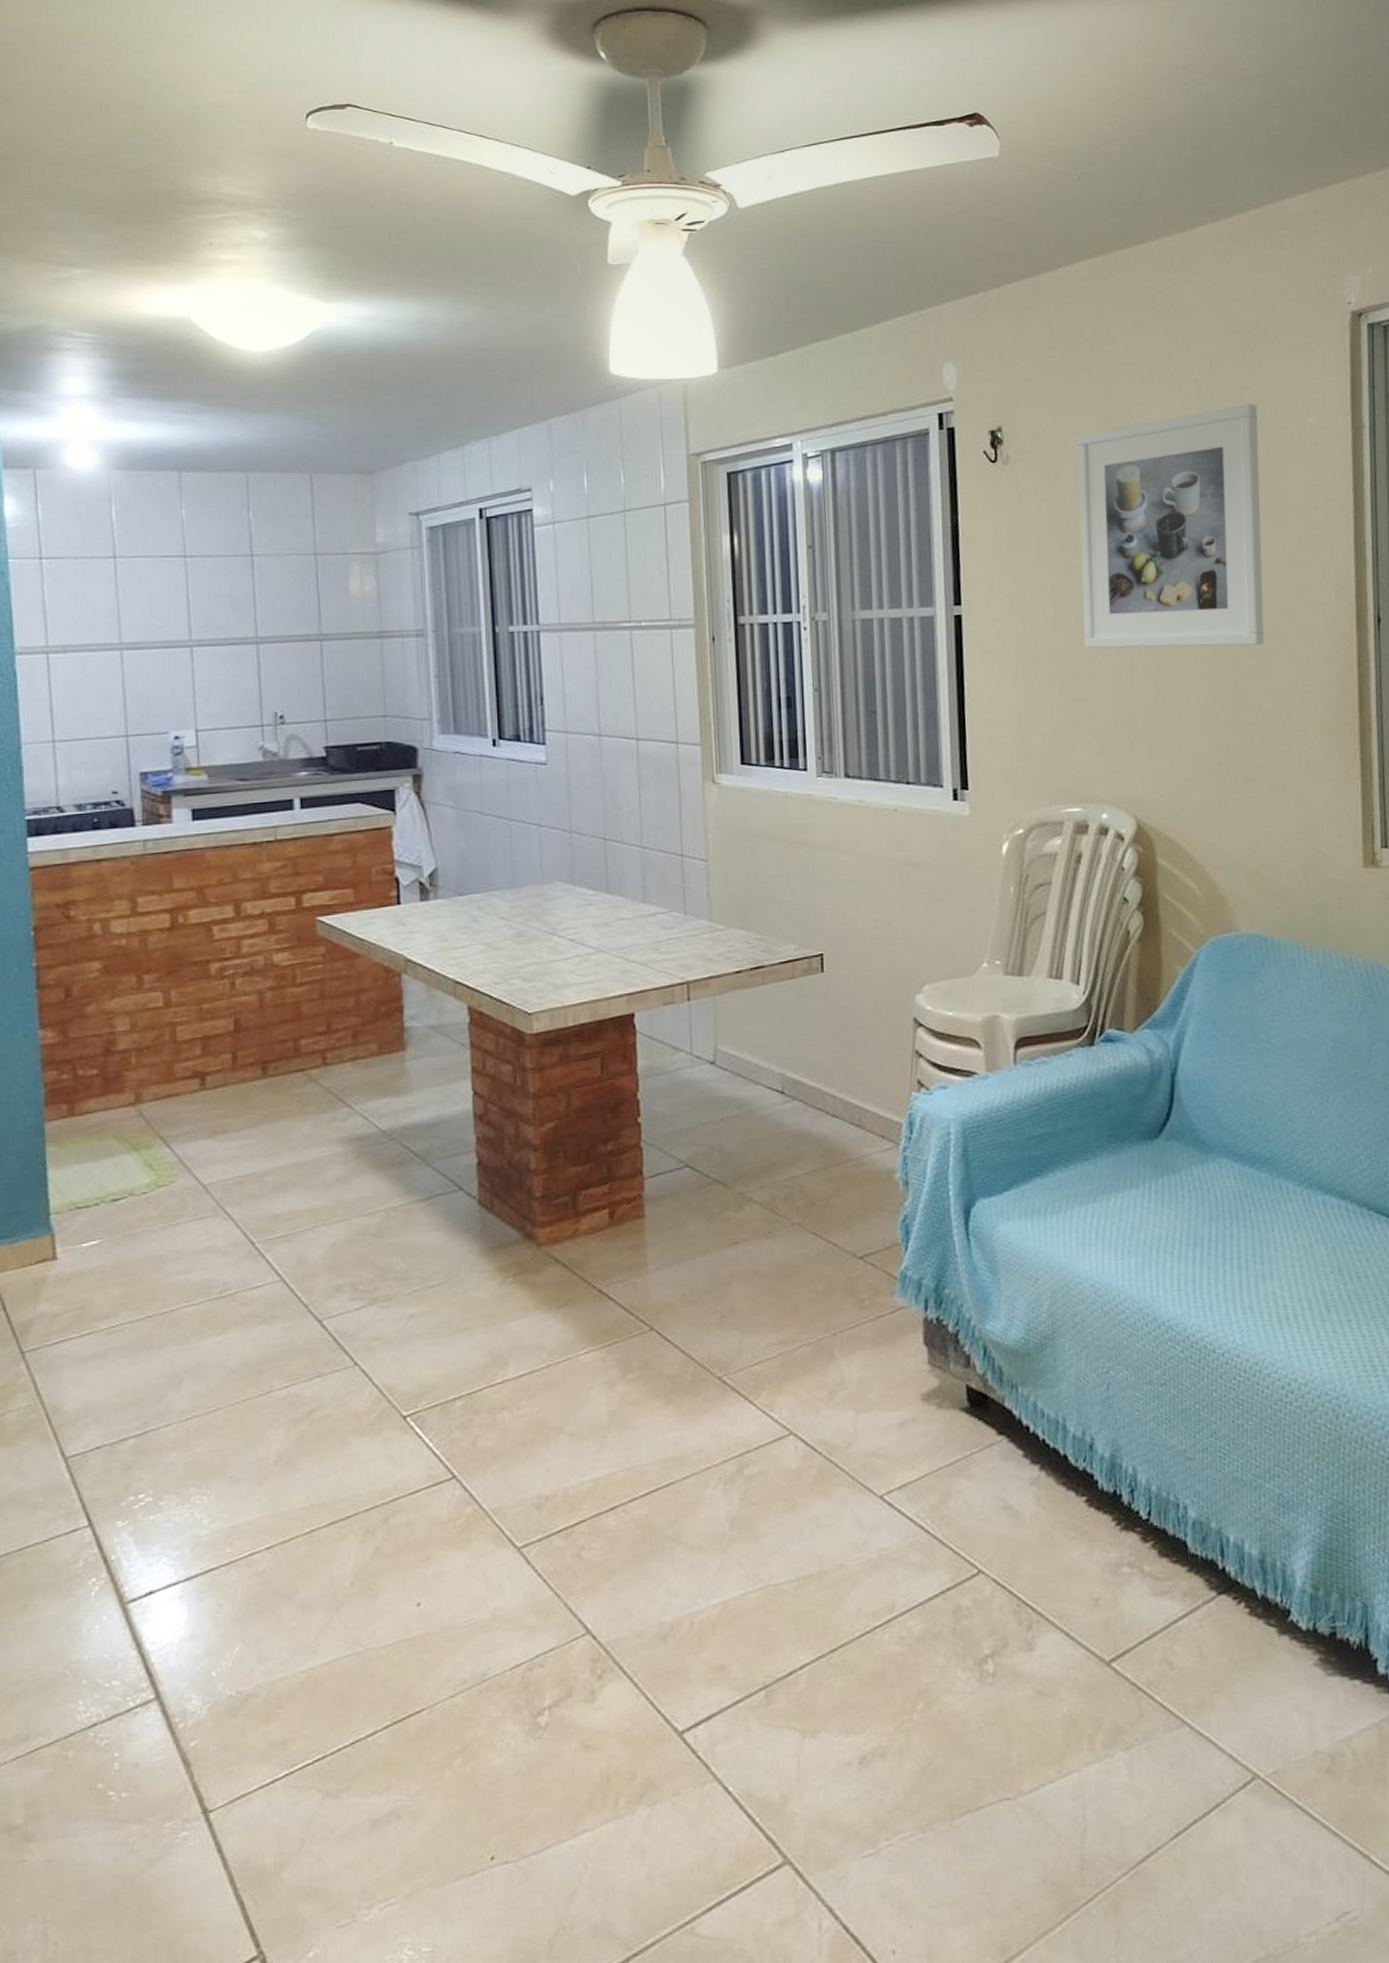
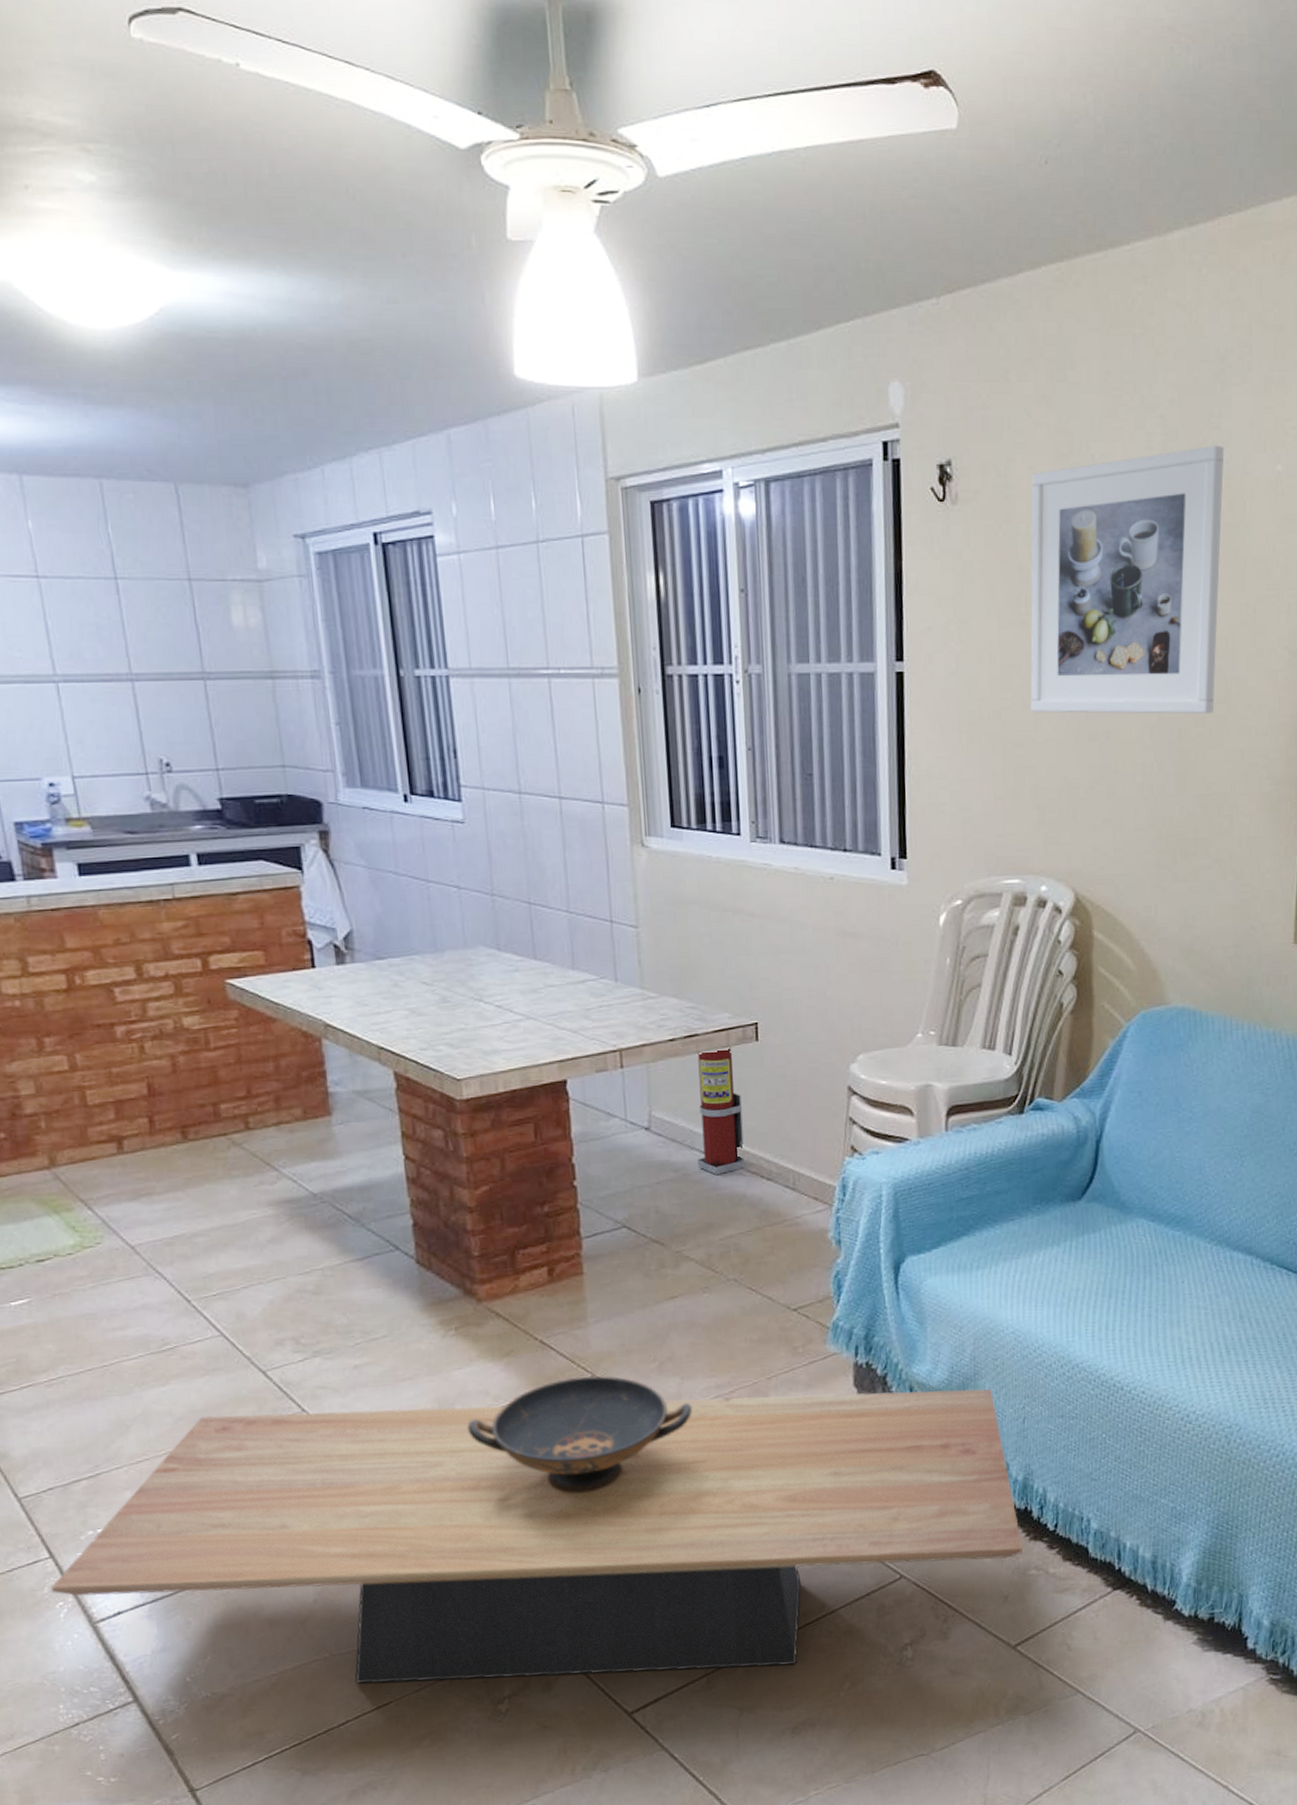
coffee table: none [85,1349,1113,1686] -> present [50,1388,1023,1684]
decorative bowl: none [520,1329,754,1465] -> present [467,1376,693,1494]
fire extinguisher: none [762,977,810,1112] -> present [697,1046,745,1176]

